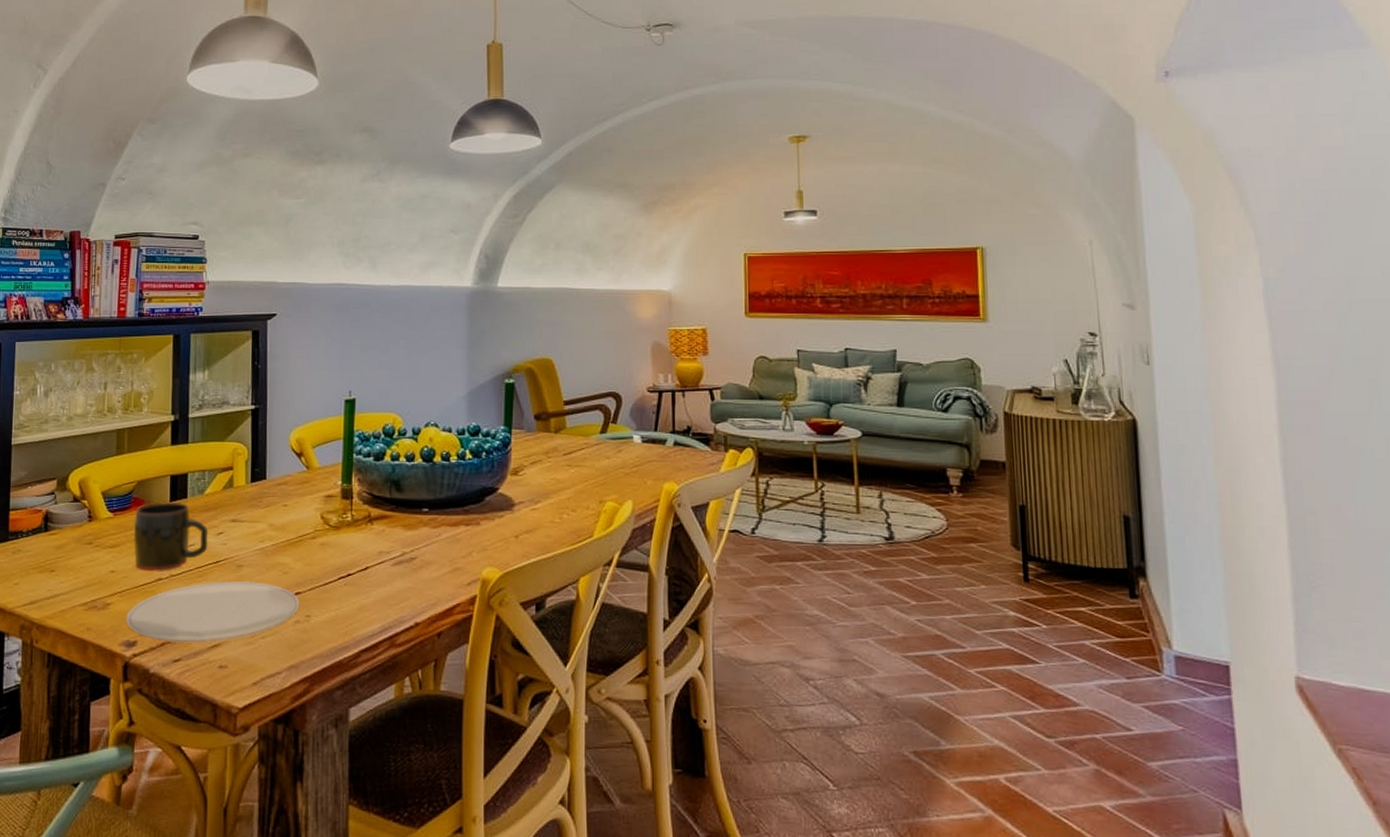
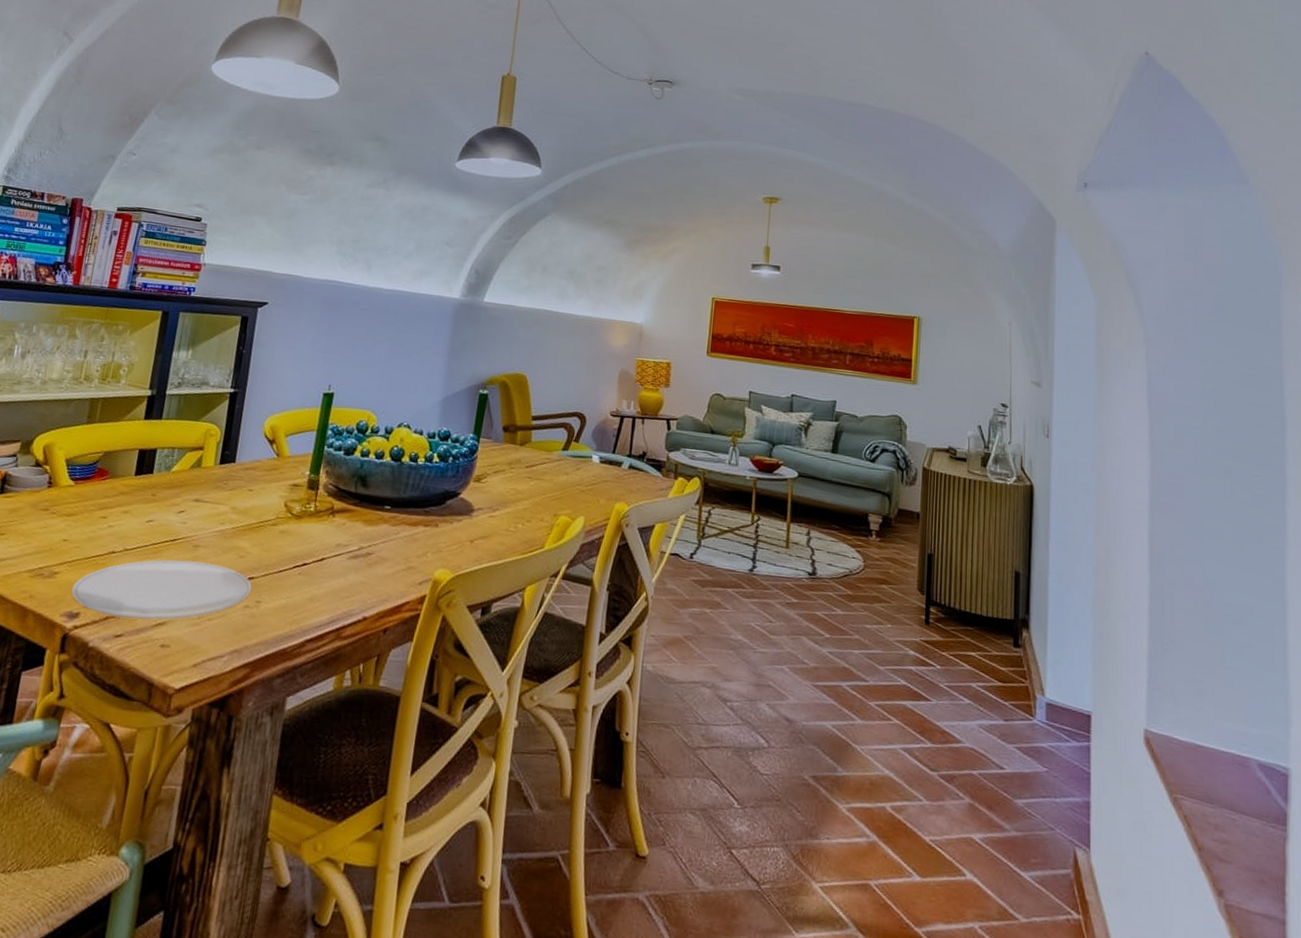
mug: present [133,501,209,571] -> none [90,474,170,544]

